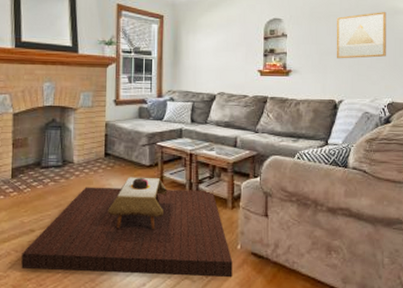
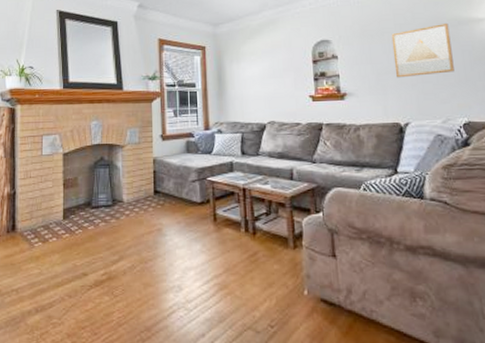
coffee table: present [21,177,233,278] -> none [75,215,302,328]

